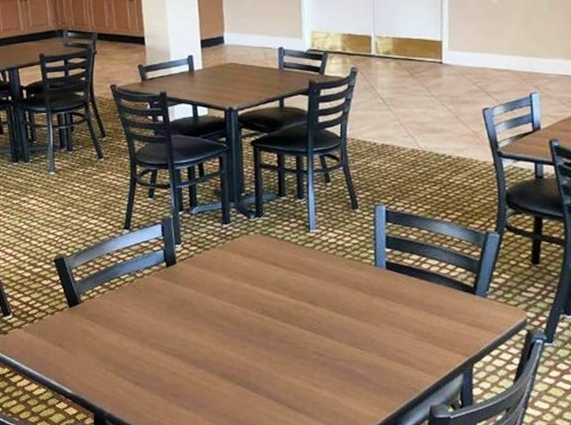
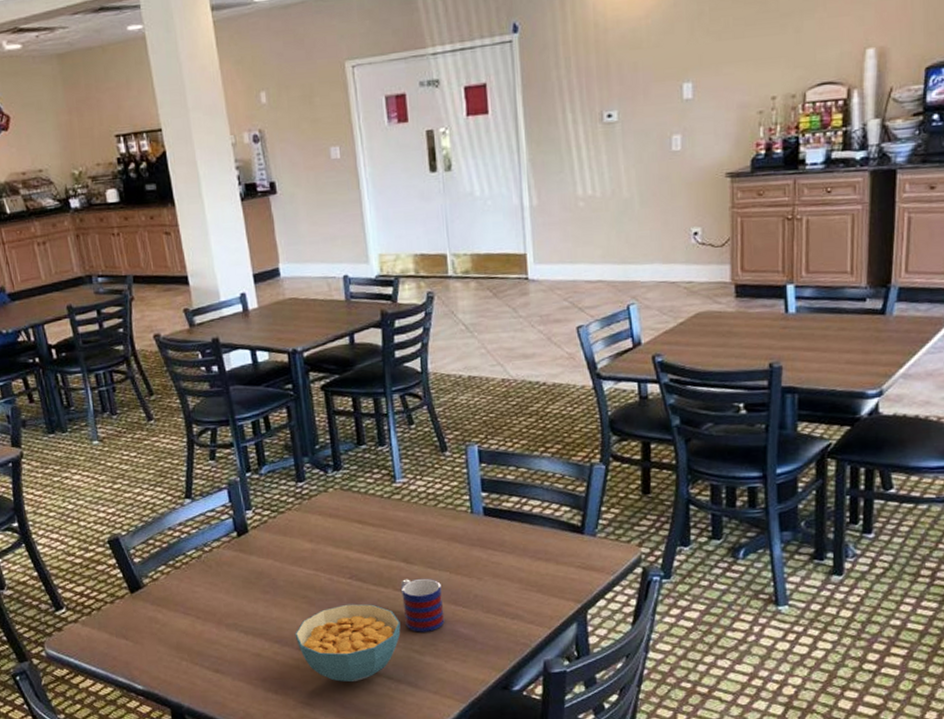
cereal bowl: none [209,336,303,407] -> present [295,603,401,683]
mug: none [306,319,344,369] -> present [400,578,445,632]

